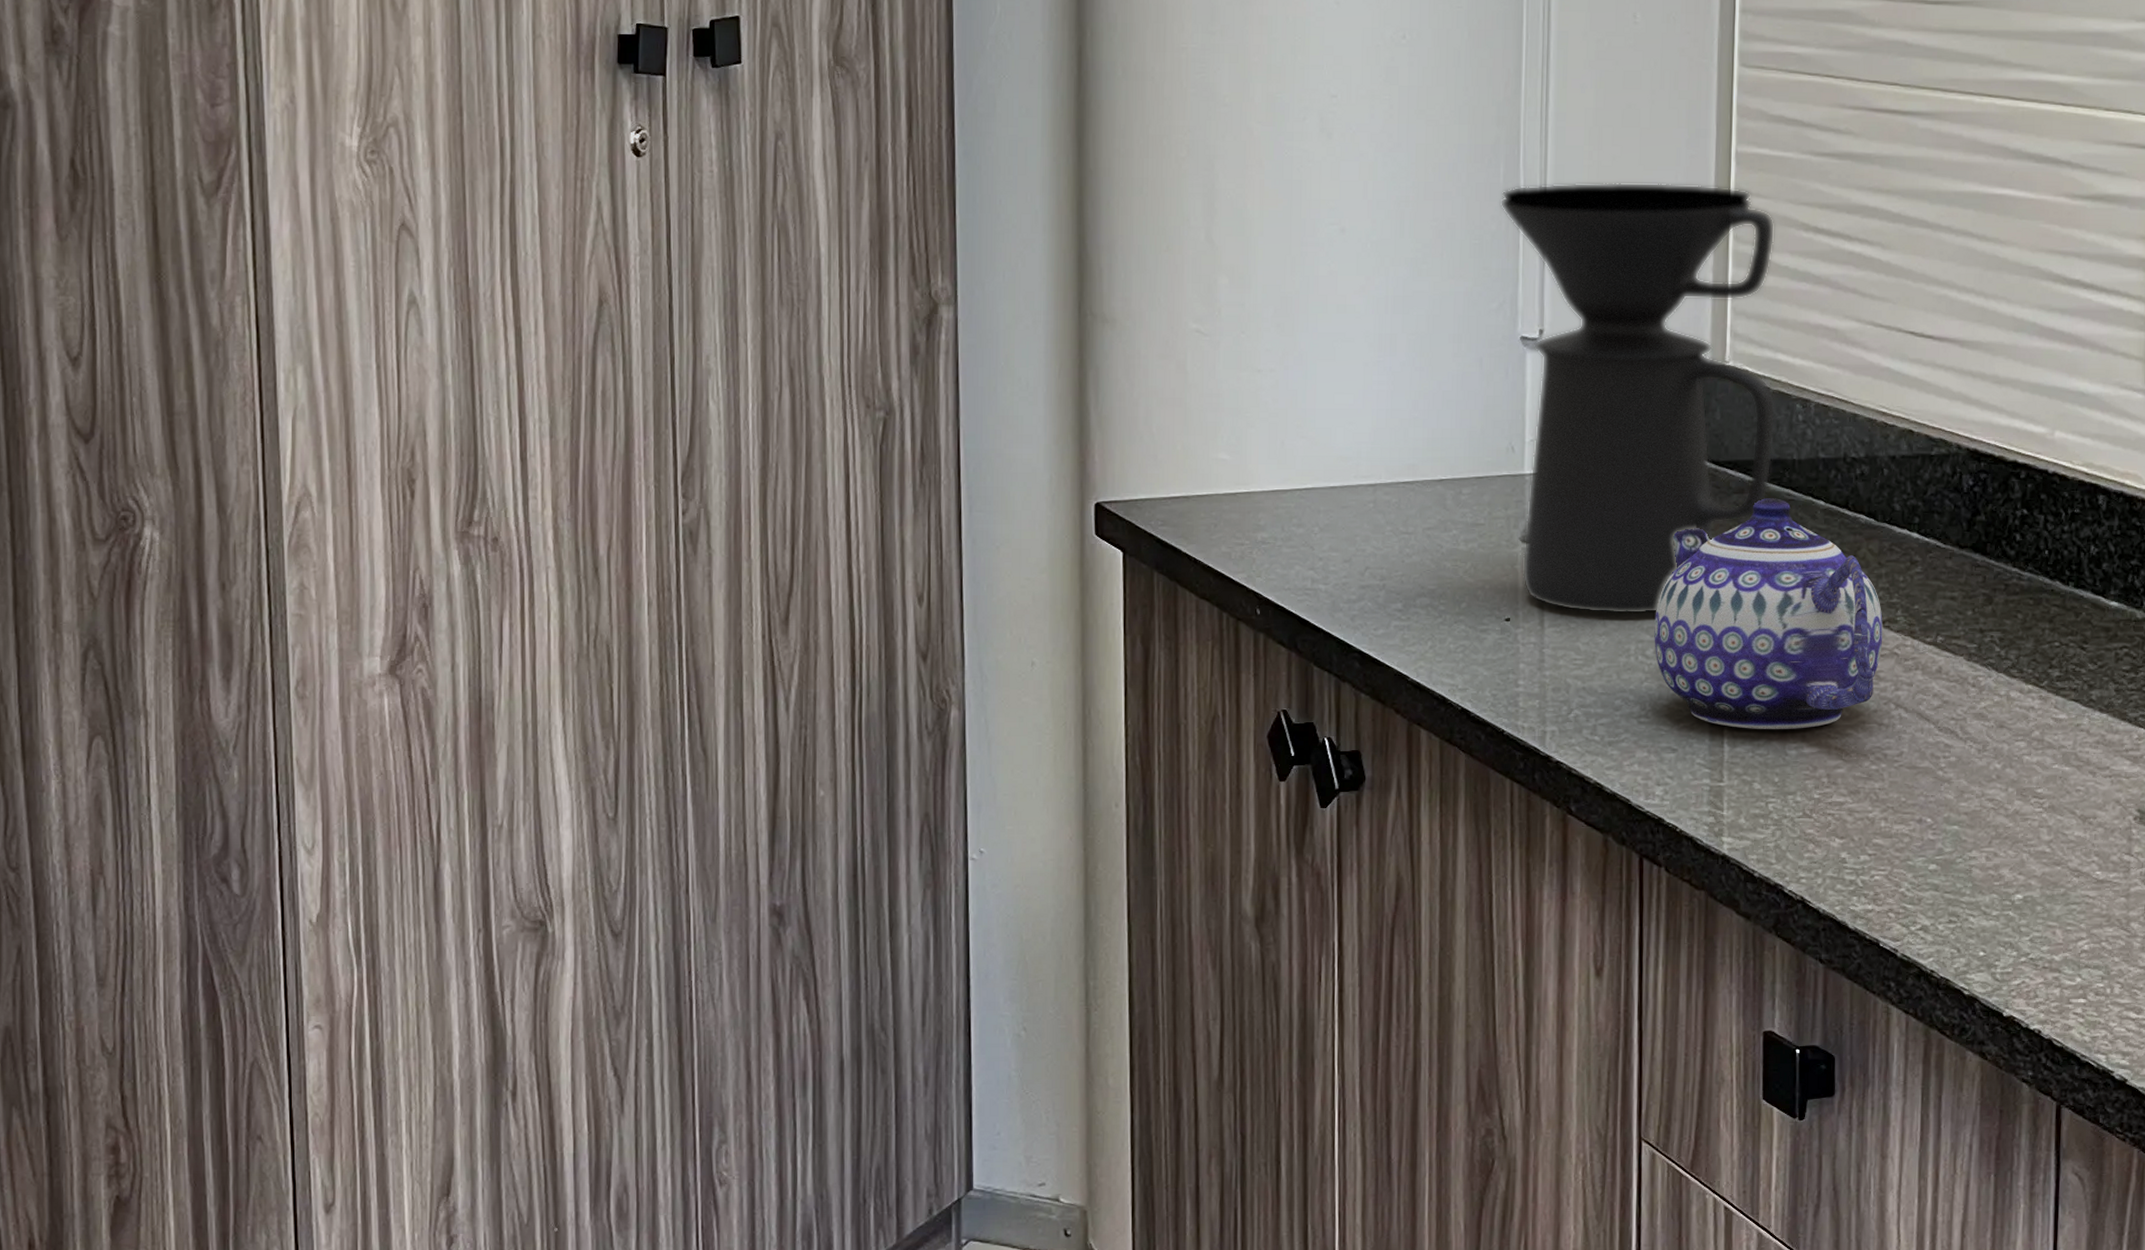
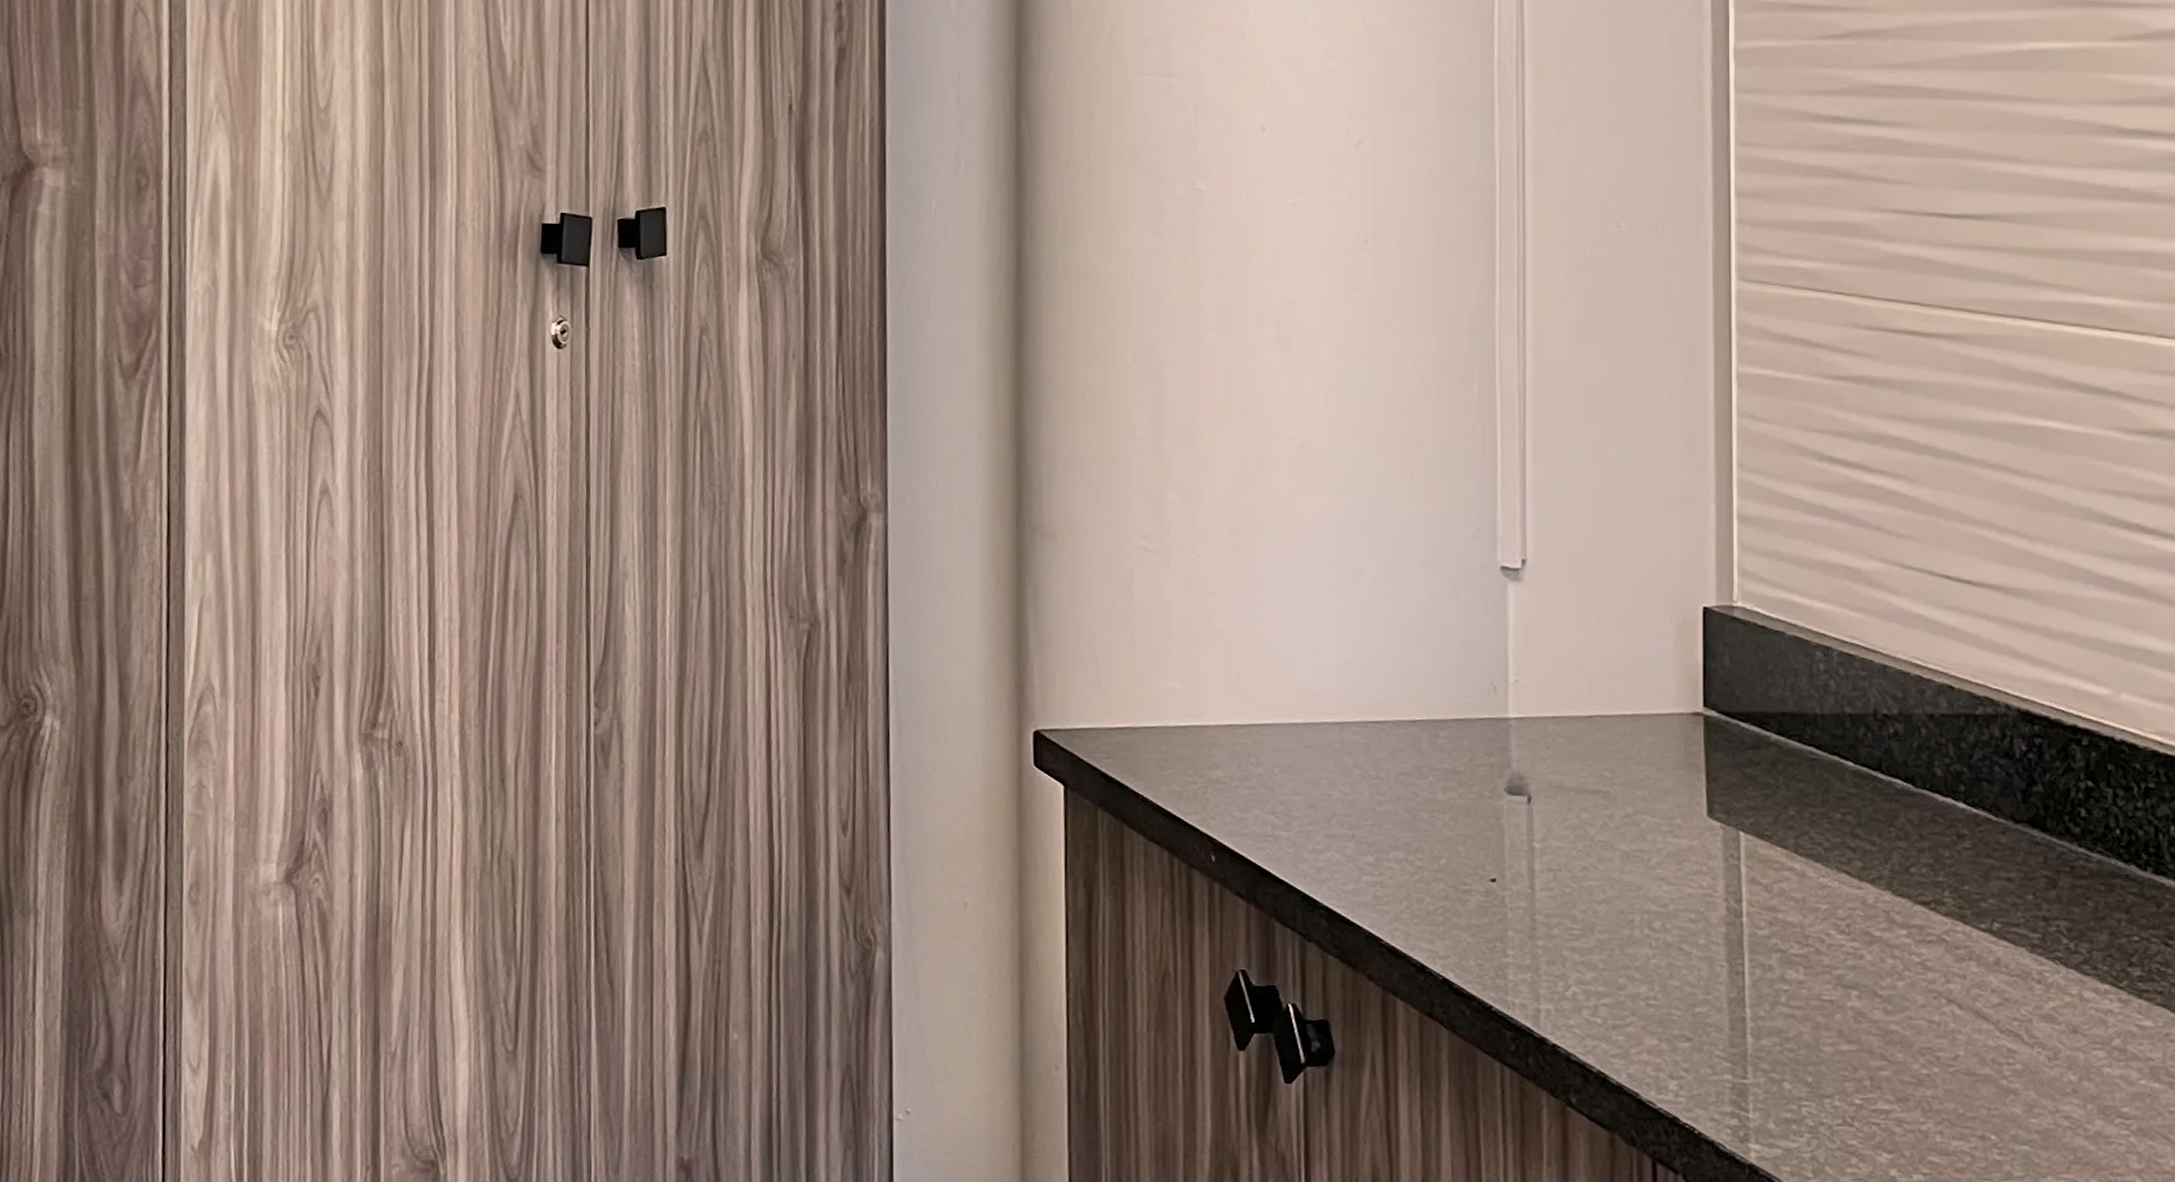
coffee maker: present [1500,182,1776,615] -> none [1474,401,1793,882]
teapot: present [1654,496,1883,729] -> none [1660,753,1928,1022]

